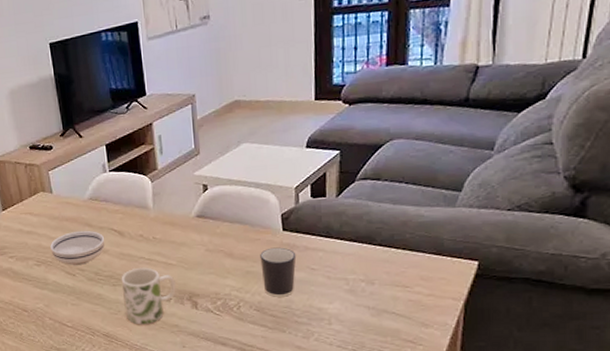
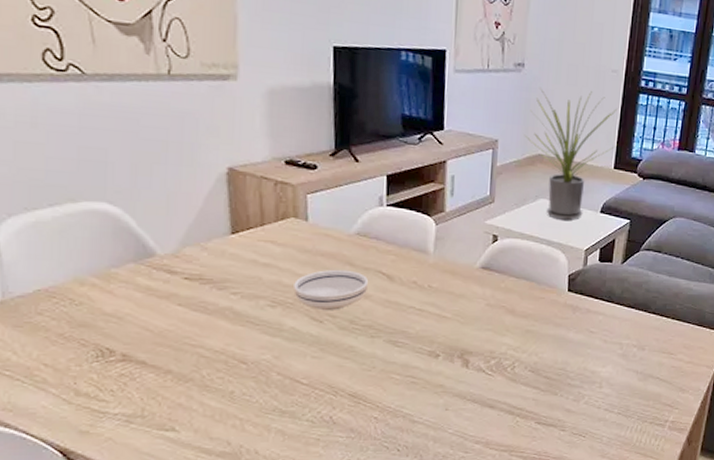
mug: present [121,267,176,325] -> none [381,318,447,384]
house plant: none [218,26,316,161] -> present [524,88,618,220]
mug: present [260,247,297,297] -> none [541,307,578,358]

